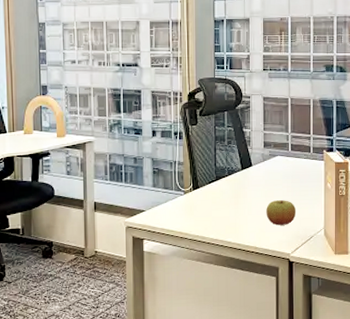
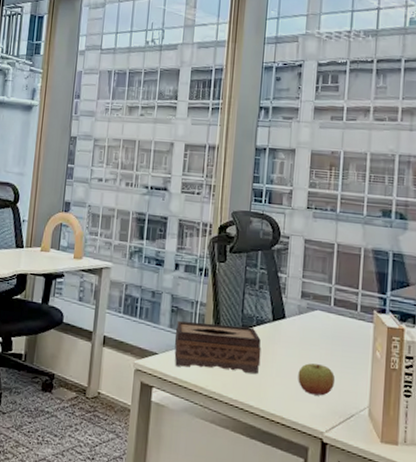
tissue box: none [158,178,234,219] -> present [174,321,261,374]

